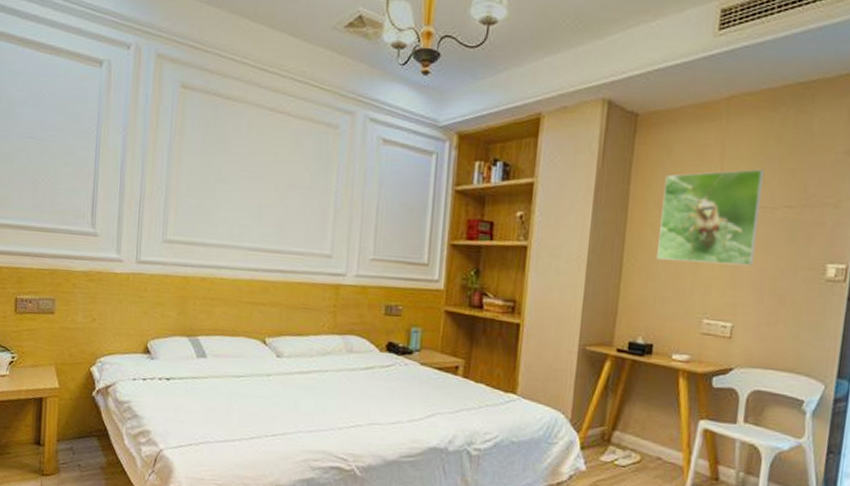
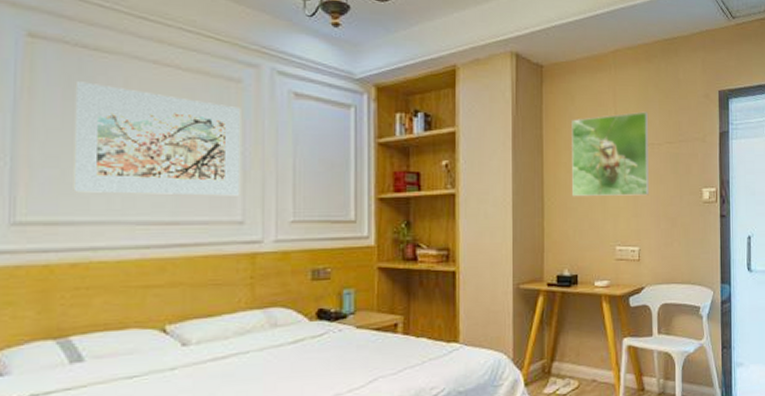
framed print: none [206,126,337,232] -> present [73,81,241,196]

